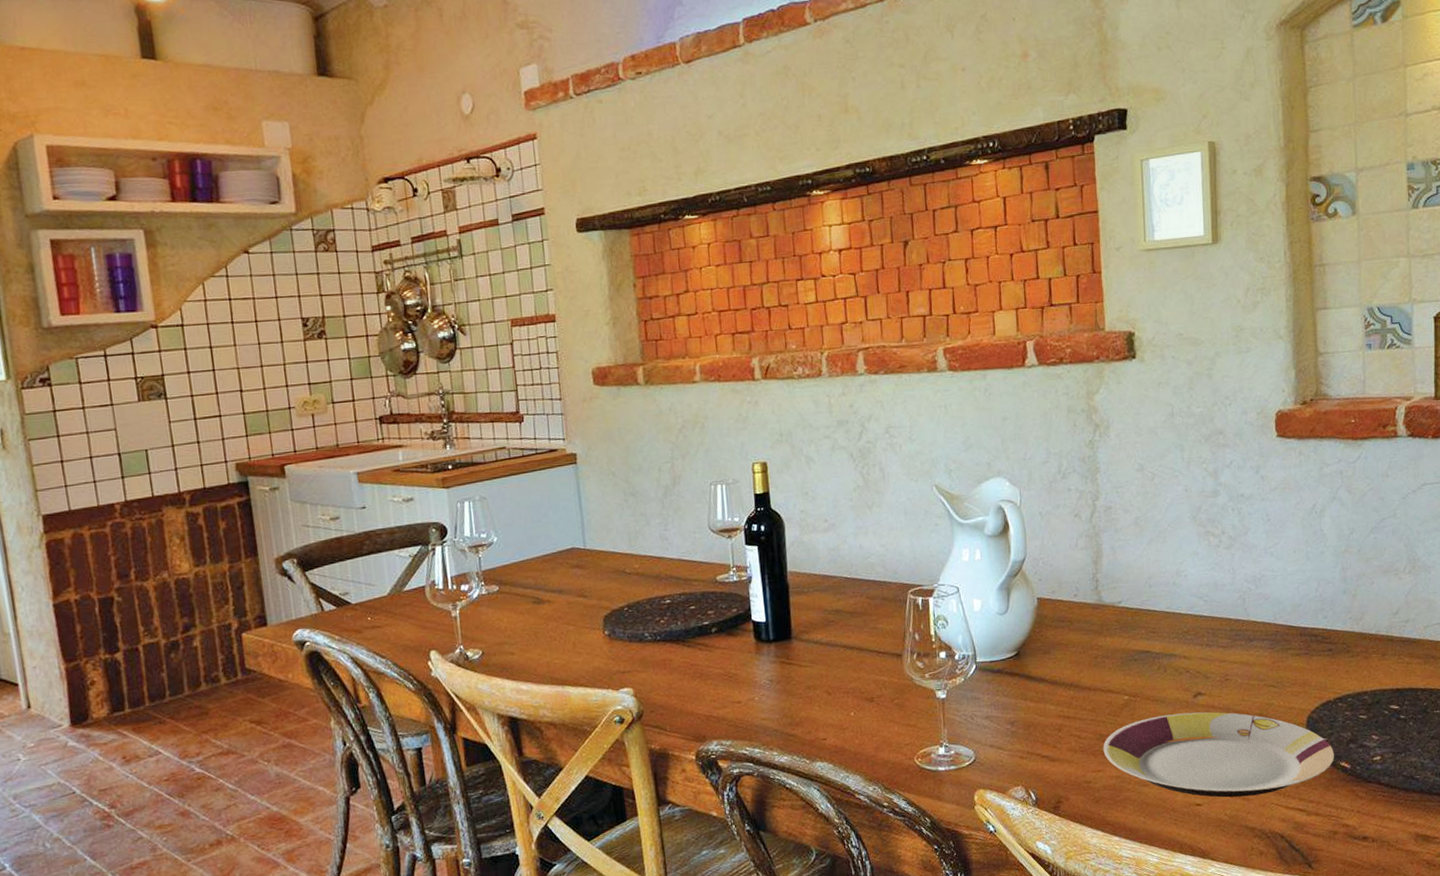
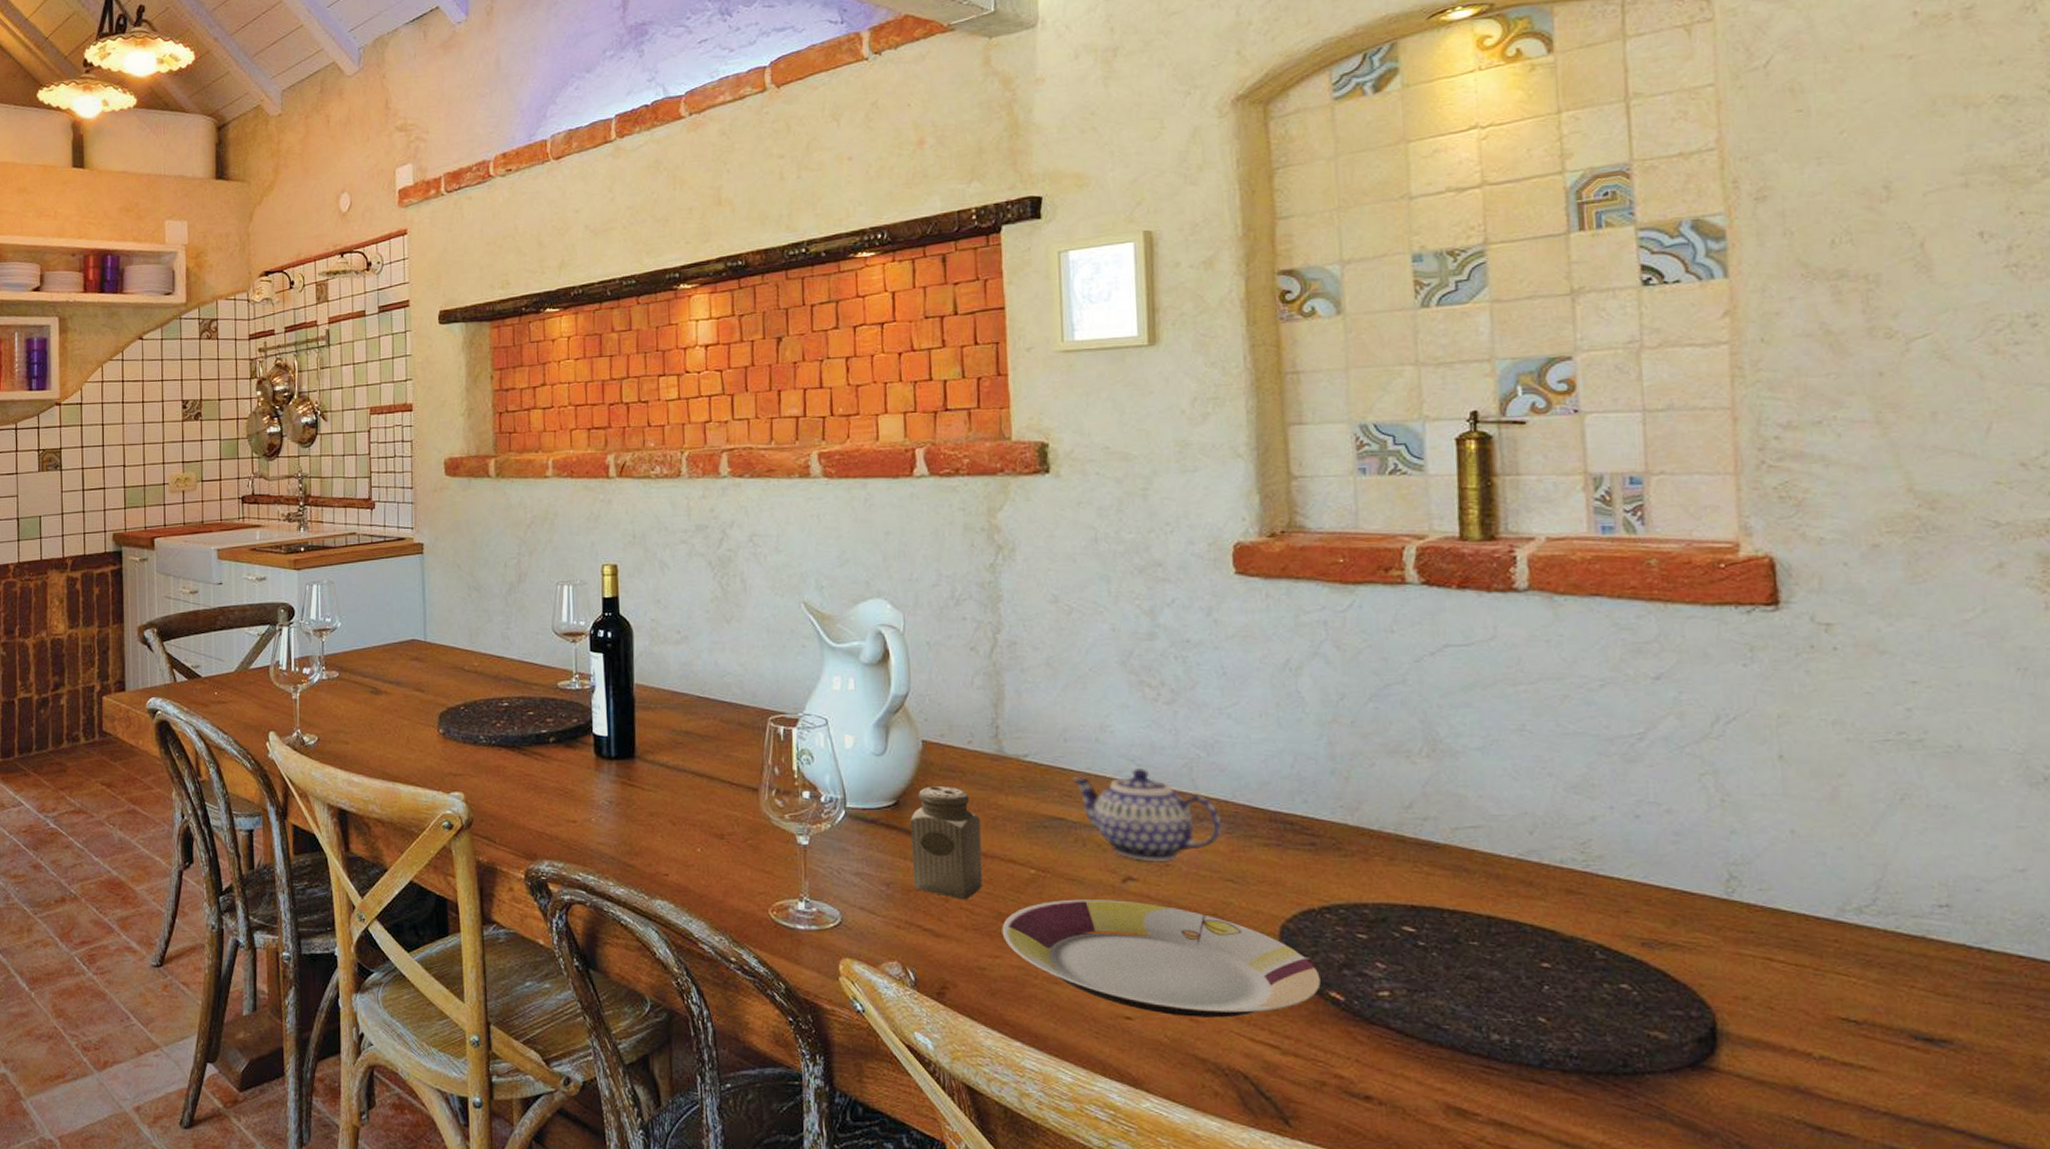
salt shaker: none [1029,635,1088,728] -> present [911,786,983,900]
teapot: none [1156,604,1266,679] -> present [1072,769,1222,862]

